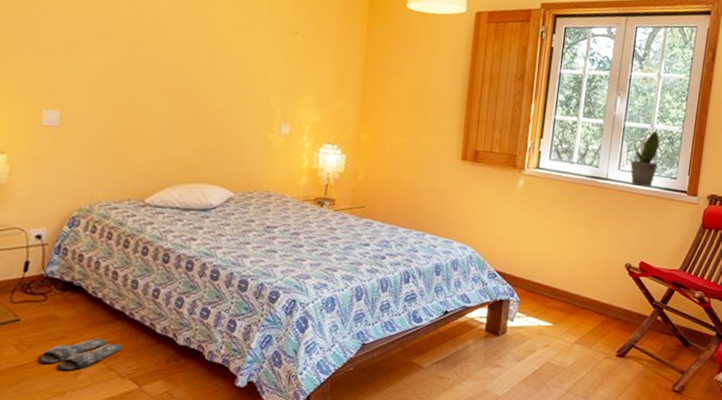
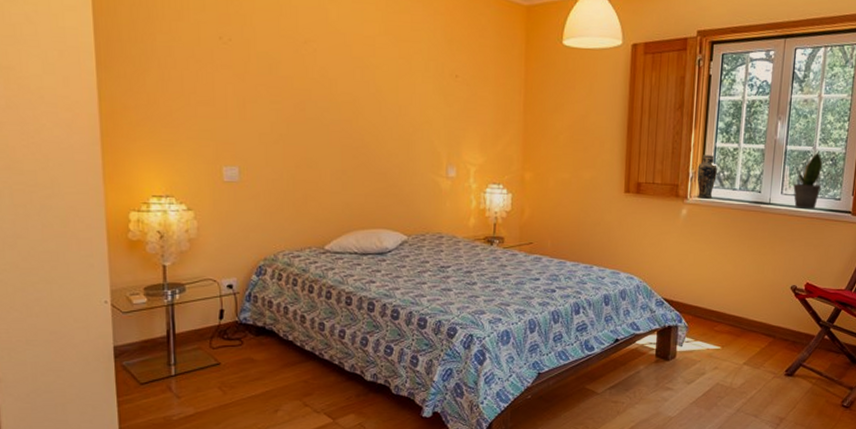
slippers: present [40,338,123,371] -> none [242,378,316,408]
vase: none [535,126,556,172] -> present [697,155,717,200]

